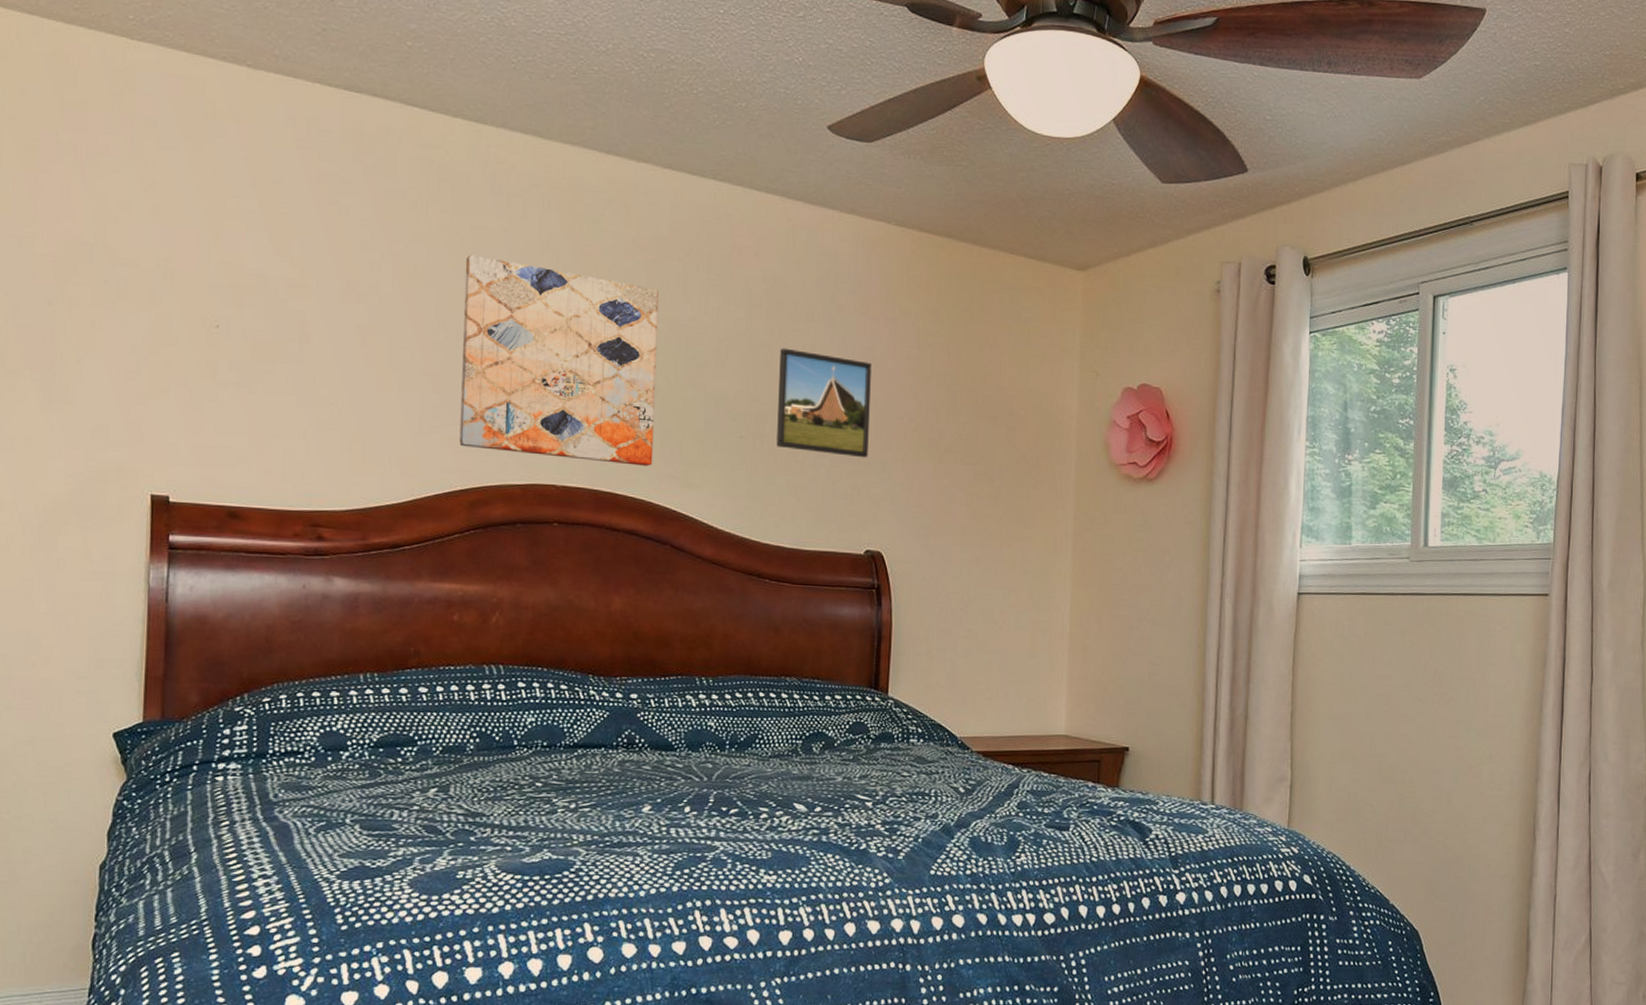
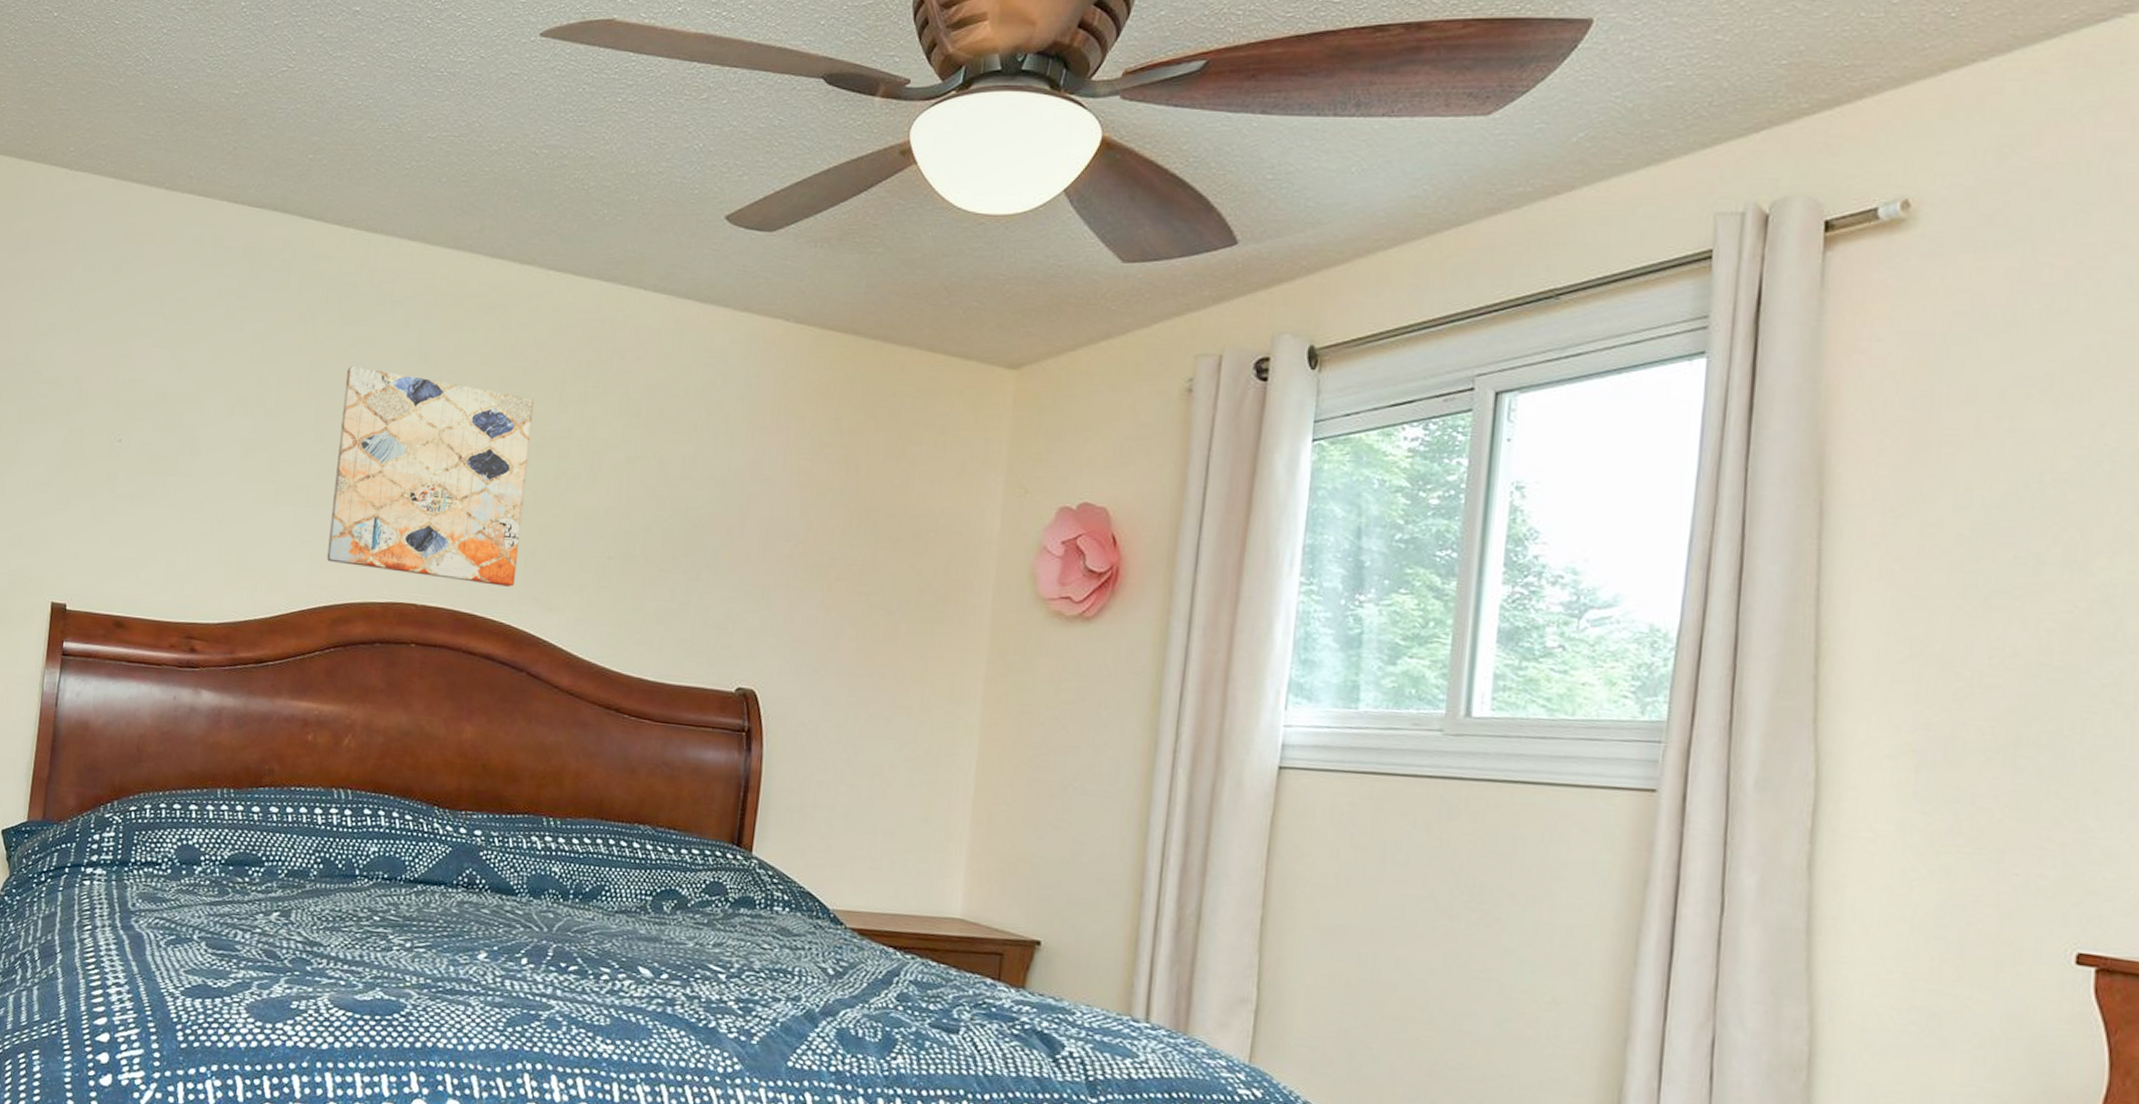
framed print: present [776,348,871,458] -> none [646,460,757,584]

